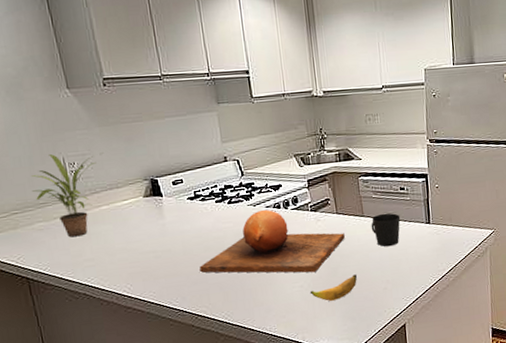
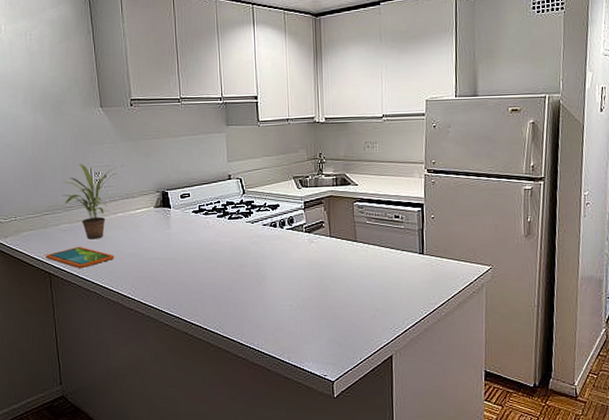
tablet: none [20,245,104,270] -> present [46,246,115,268]
chopping board: present [199,209,345,273] -> none [197,227,337,293]
banana: present [309,274,357,301] -> none [298,299,346,323]
cup: present [371,213,401,247] -> none [363,240,394,274]

